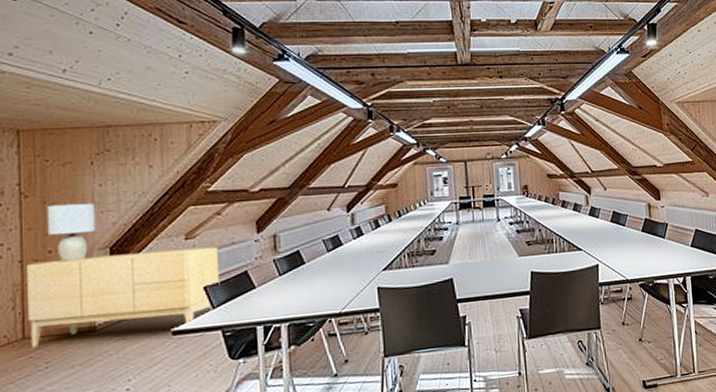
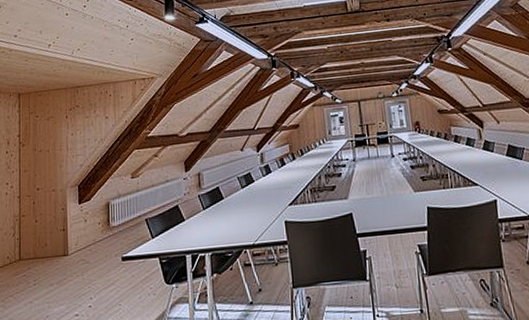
sideboard: present [27,246,220,348] -> none [23,184,158,268]
lamp: present [46,203,96,262] -> none [36,149,69,198]

